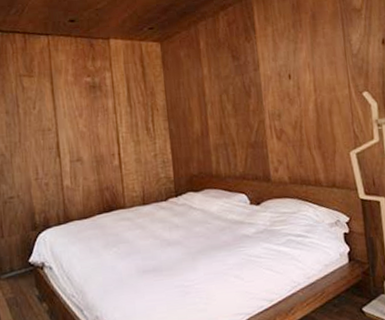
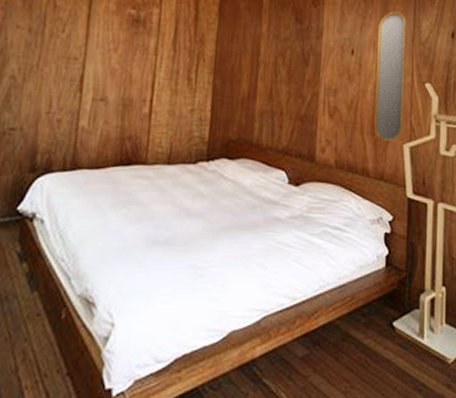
home mirror: none [310,30,349,152] -> present [375,11,407,141]

